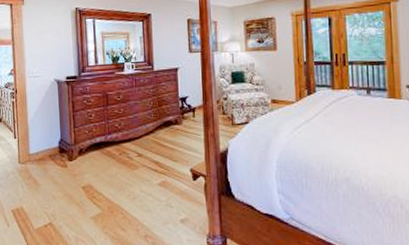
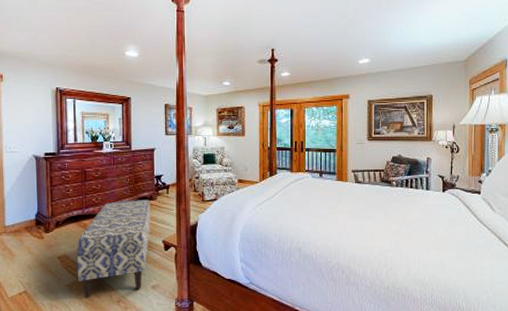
bench: none [101,124,177,233] -> present [76,200,151,299]

